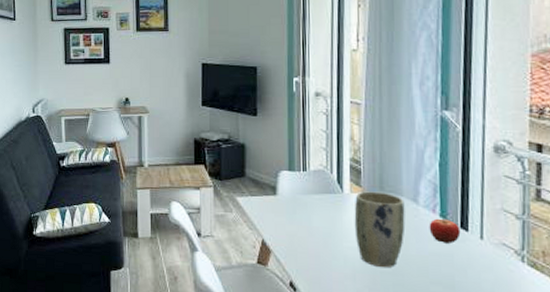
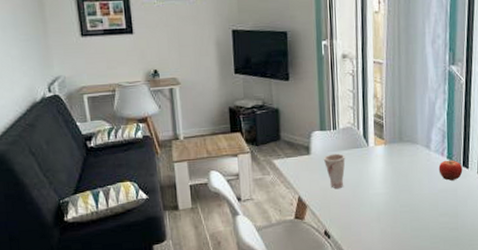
cup: none [291,197,316,236] -> present [323,153,346,188]
plant pot: present [354,191,406,267] -> none [378,142,420,207]

